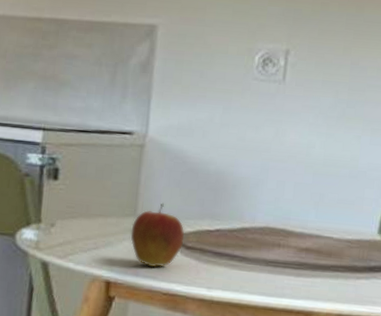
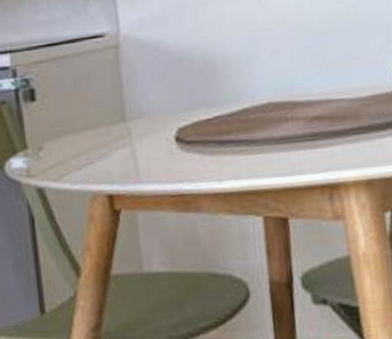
apple: present [130,202,185,268] -> none [123,101,182,171]

